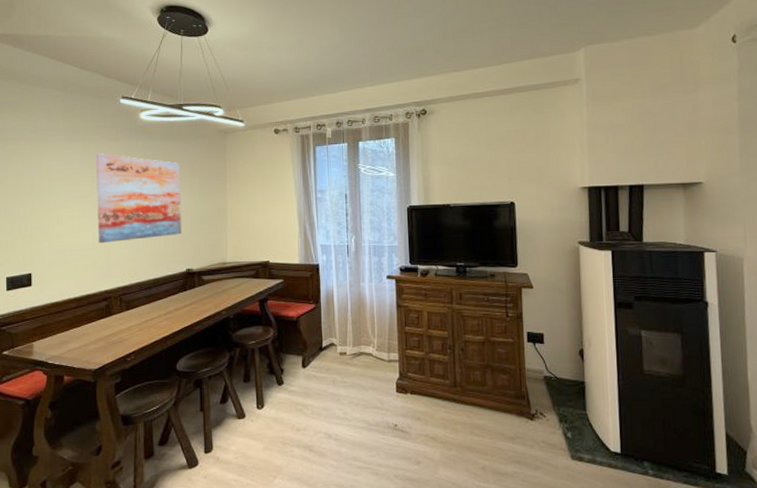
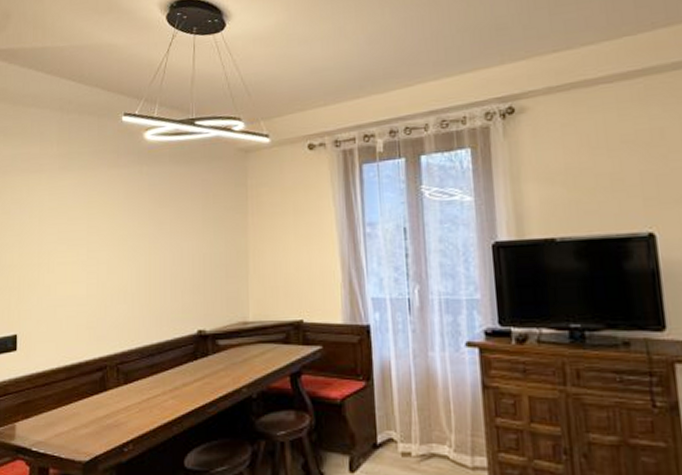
wall art: present [96,153,182,244] -> none [93,184,192,297]

